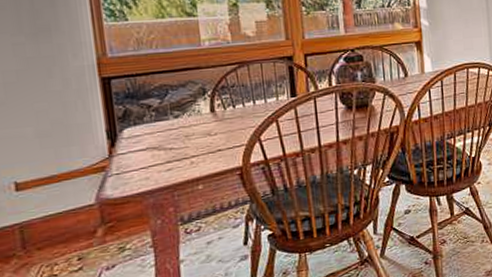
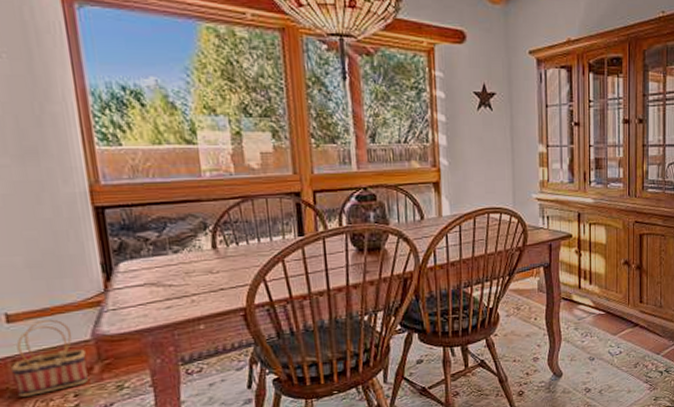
basket: none [19,185,92,263] -> present [11,319,88,397]

